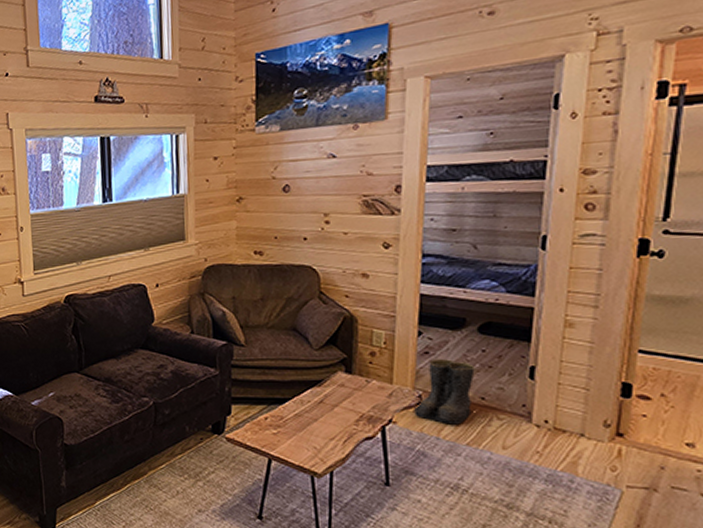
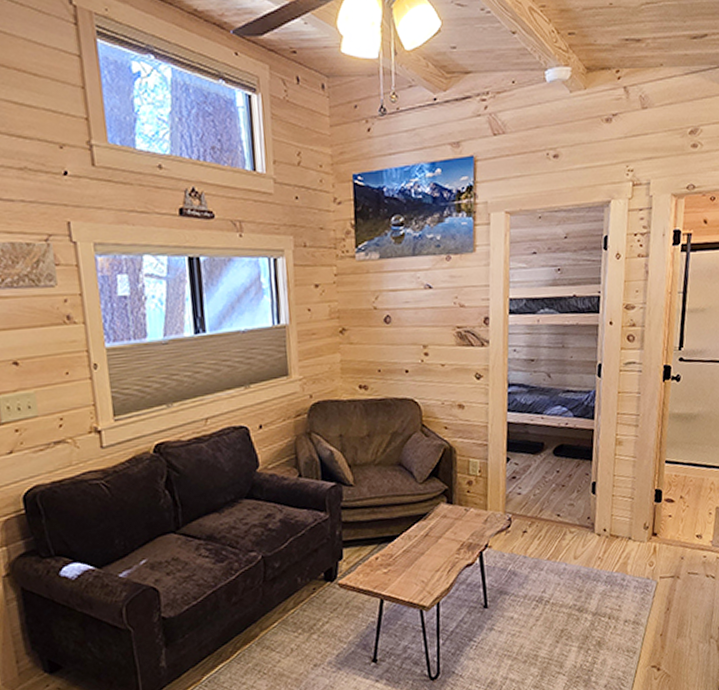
boots: present [414,359,475,425] -> none [505,482,552,543]

